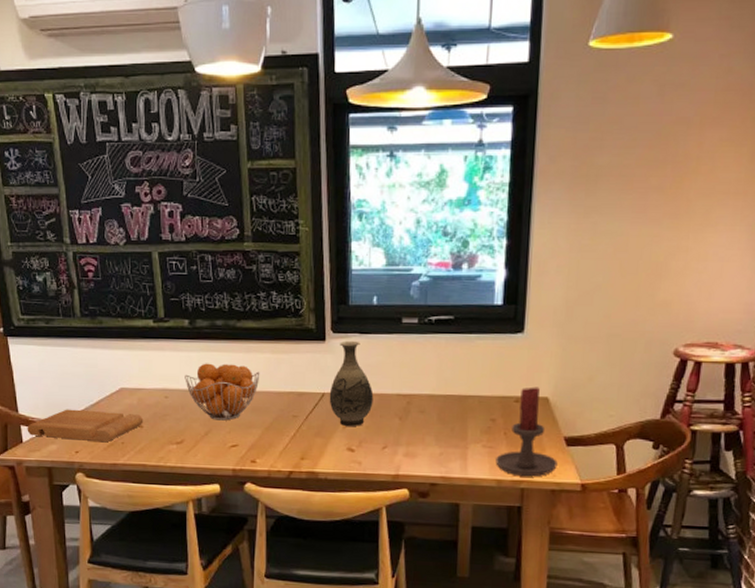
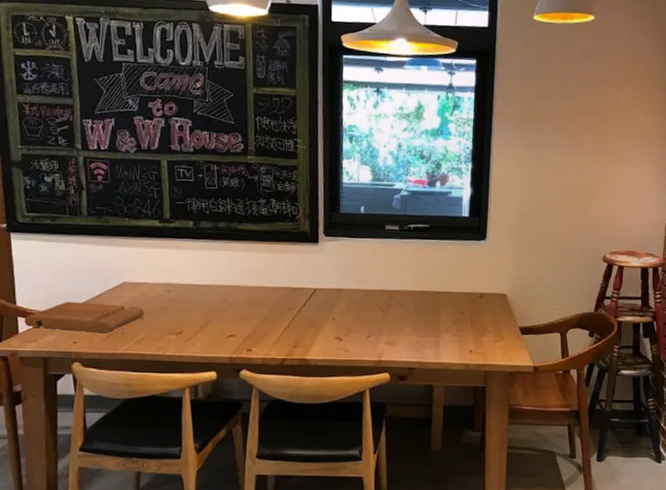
fruit basket: present [185,363,260,421] -> none [187,260,259,313]
vase: present [329,340,374,427] -> none [320,243,360,319]
candle holder: present [496,387,558,477] -> none [464,285,514,361]

